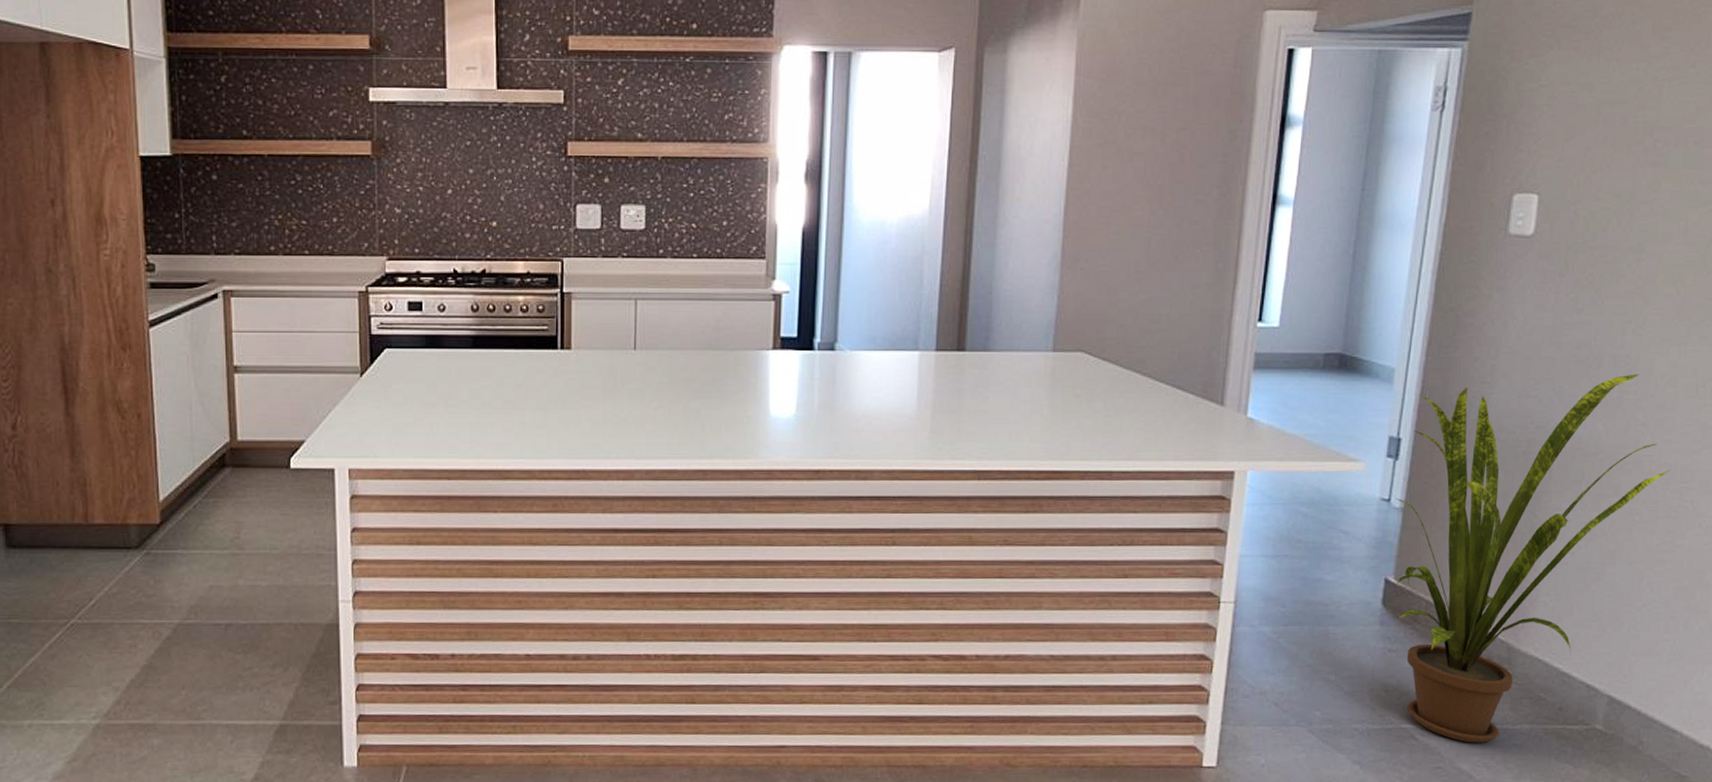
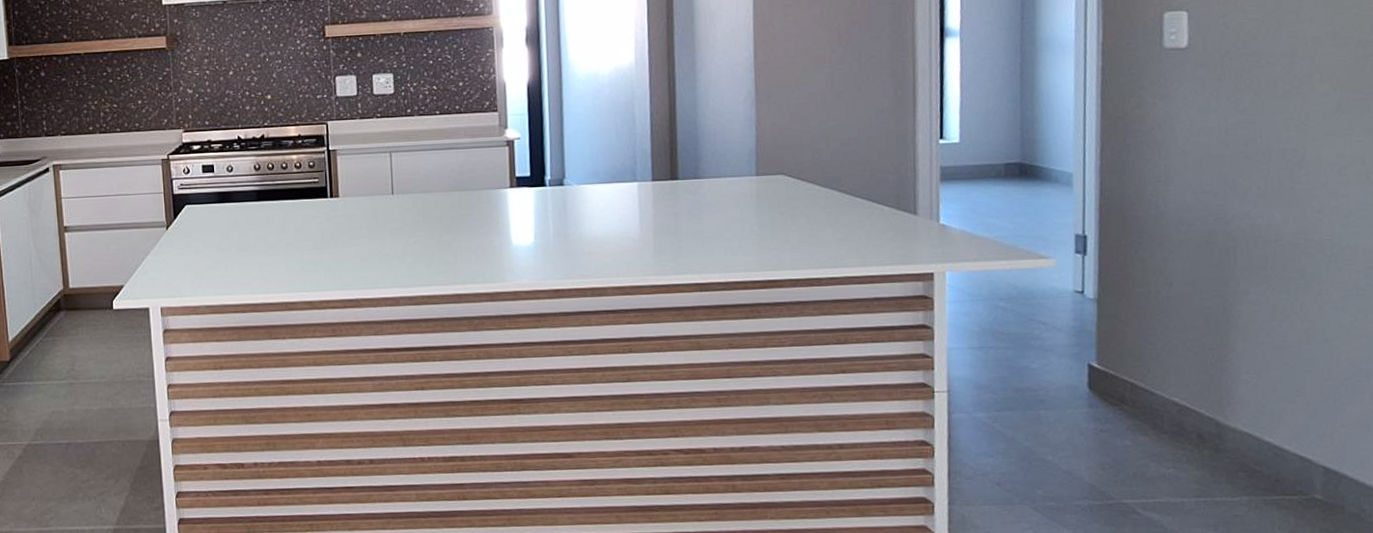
house plant: present [1395,374,1671,743] -> none [1088,165,1353,516]

